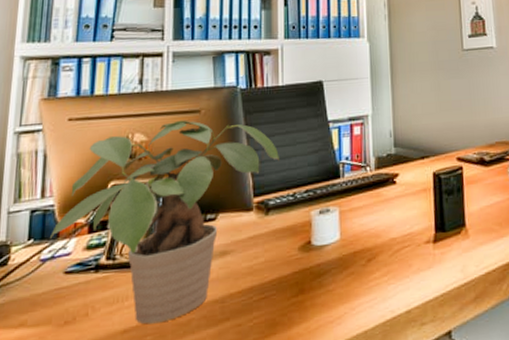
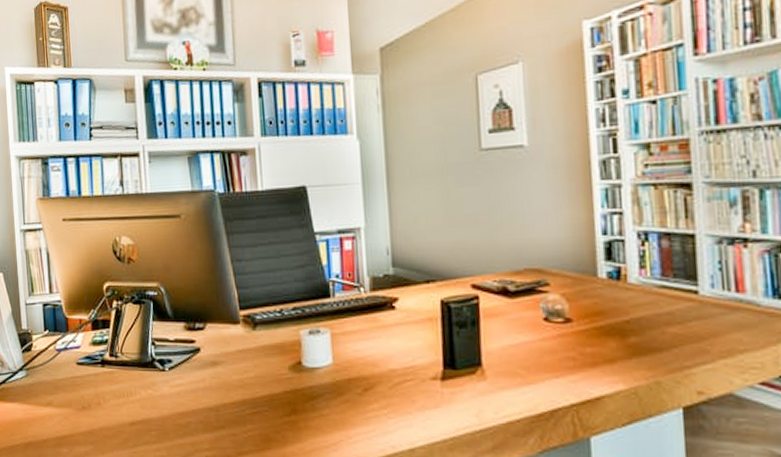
potted plant: present [50,120,279,324] -> none [61,224,263,421]

